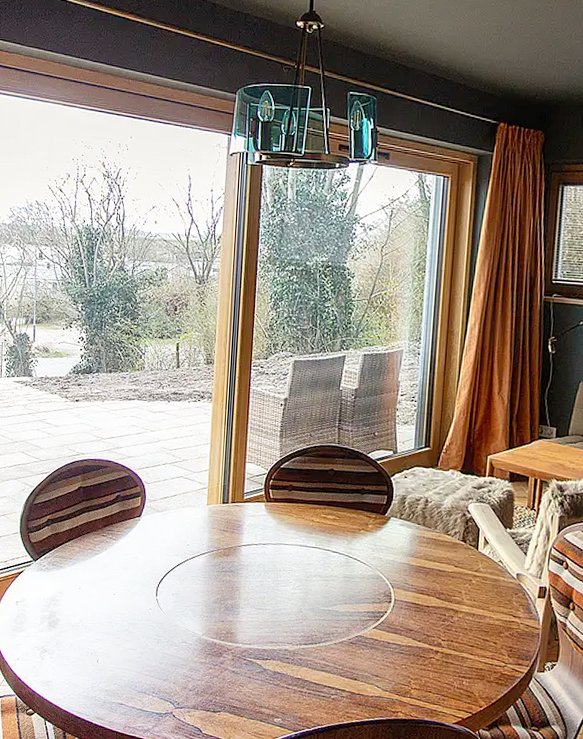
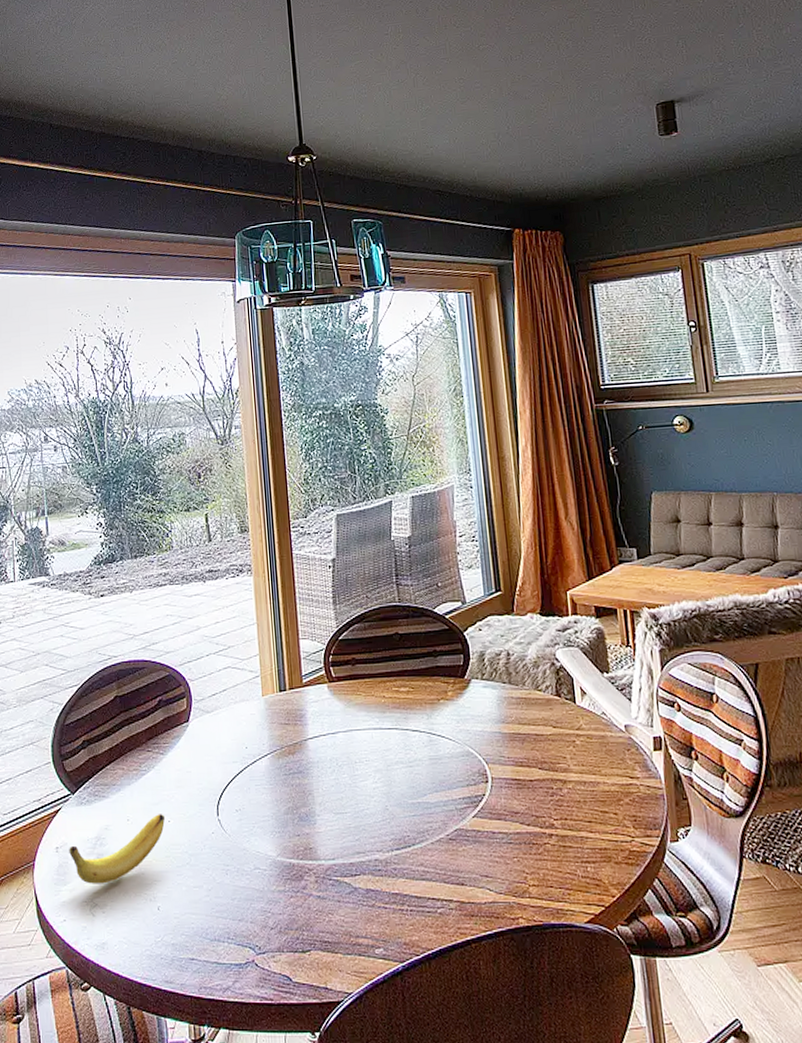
banana: none [27,587,111,636] -> present [69,814,165,884]

